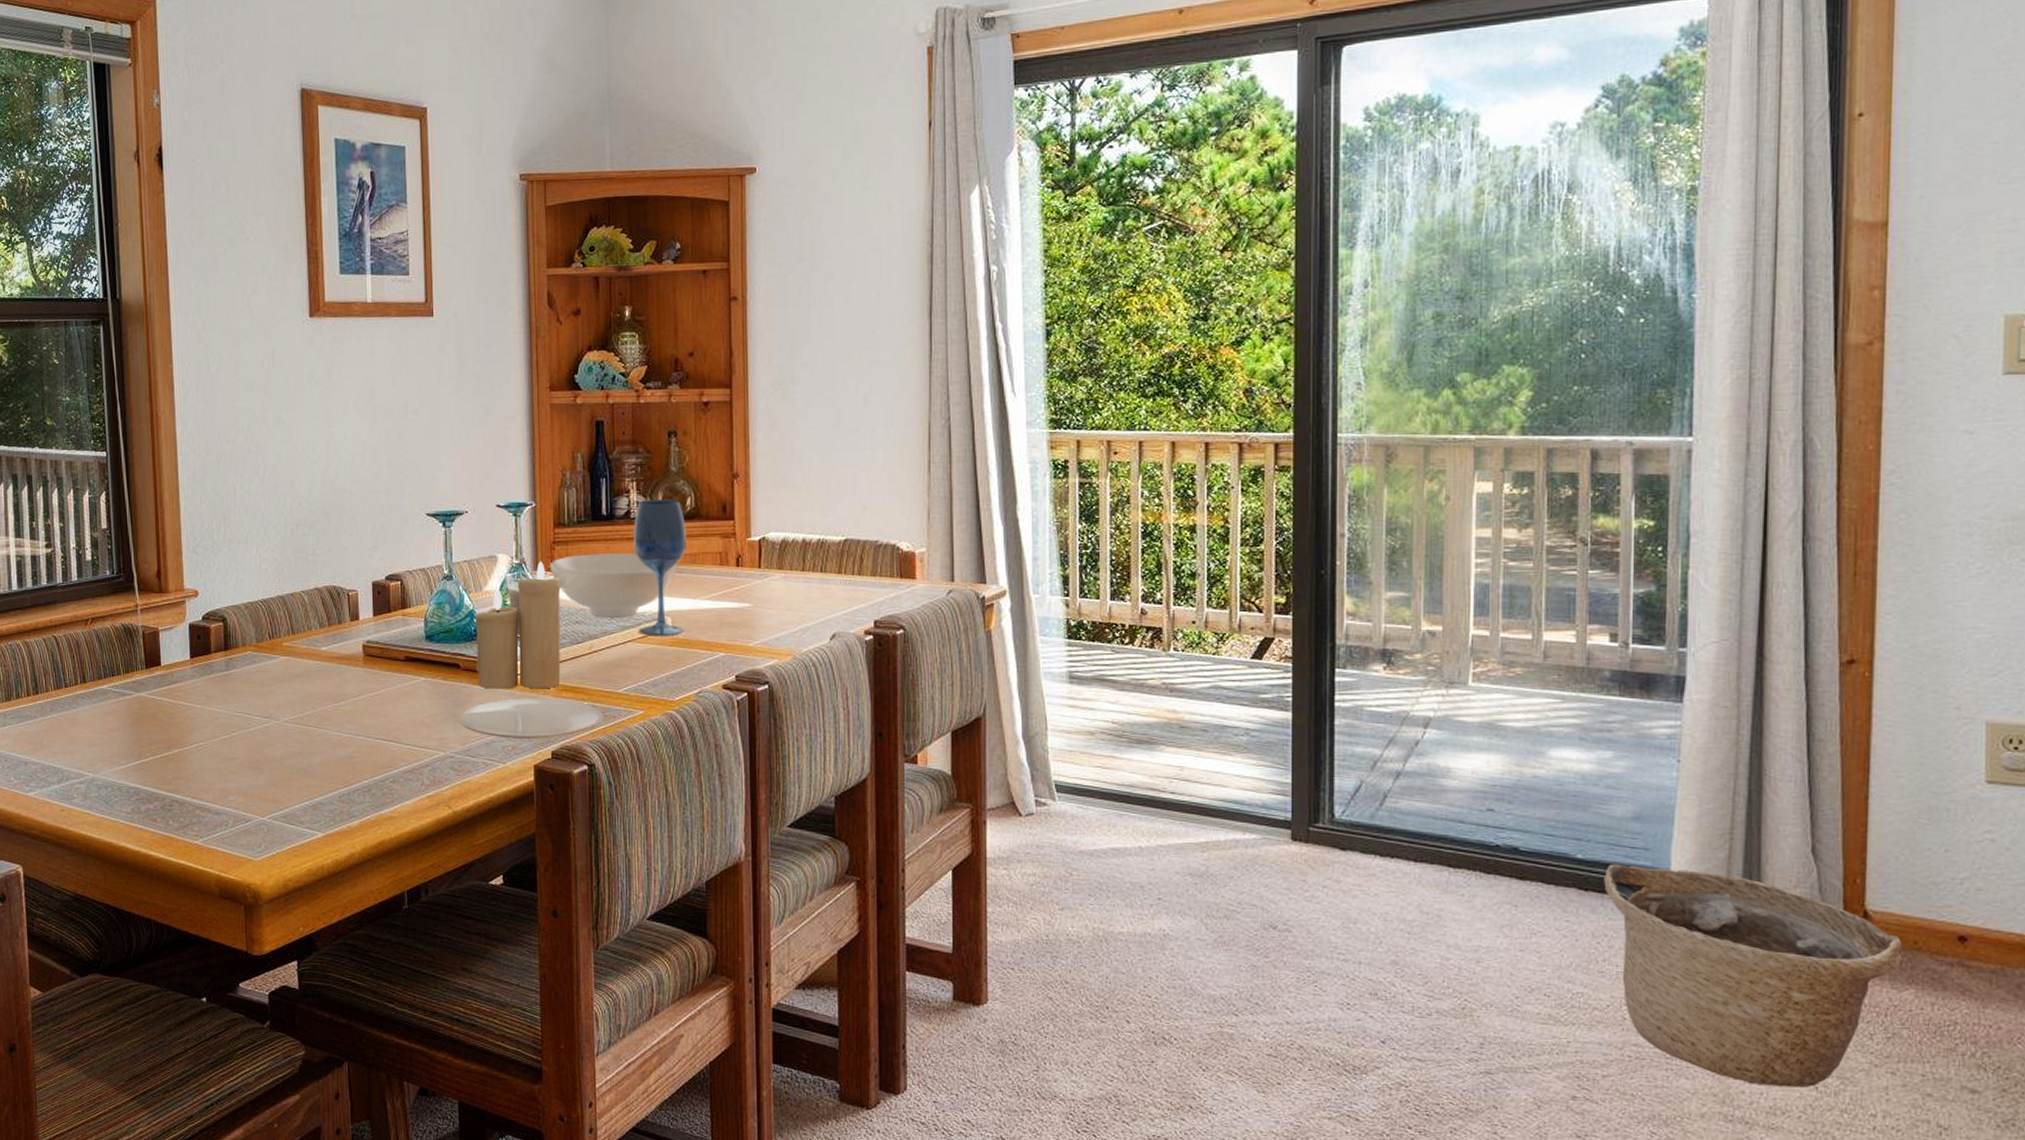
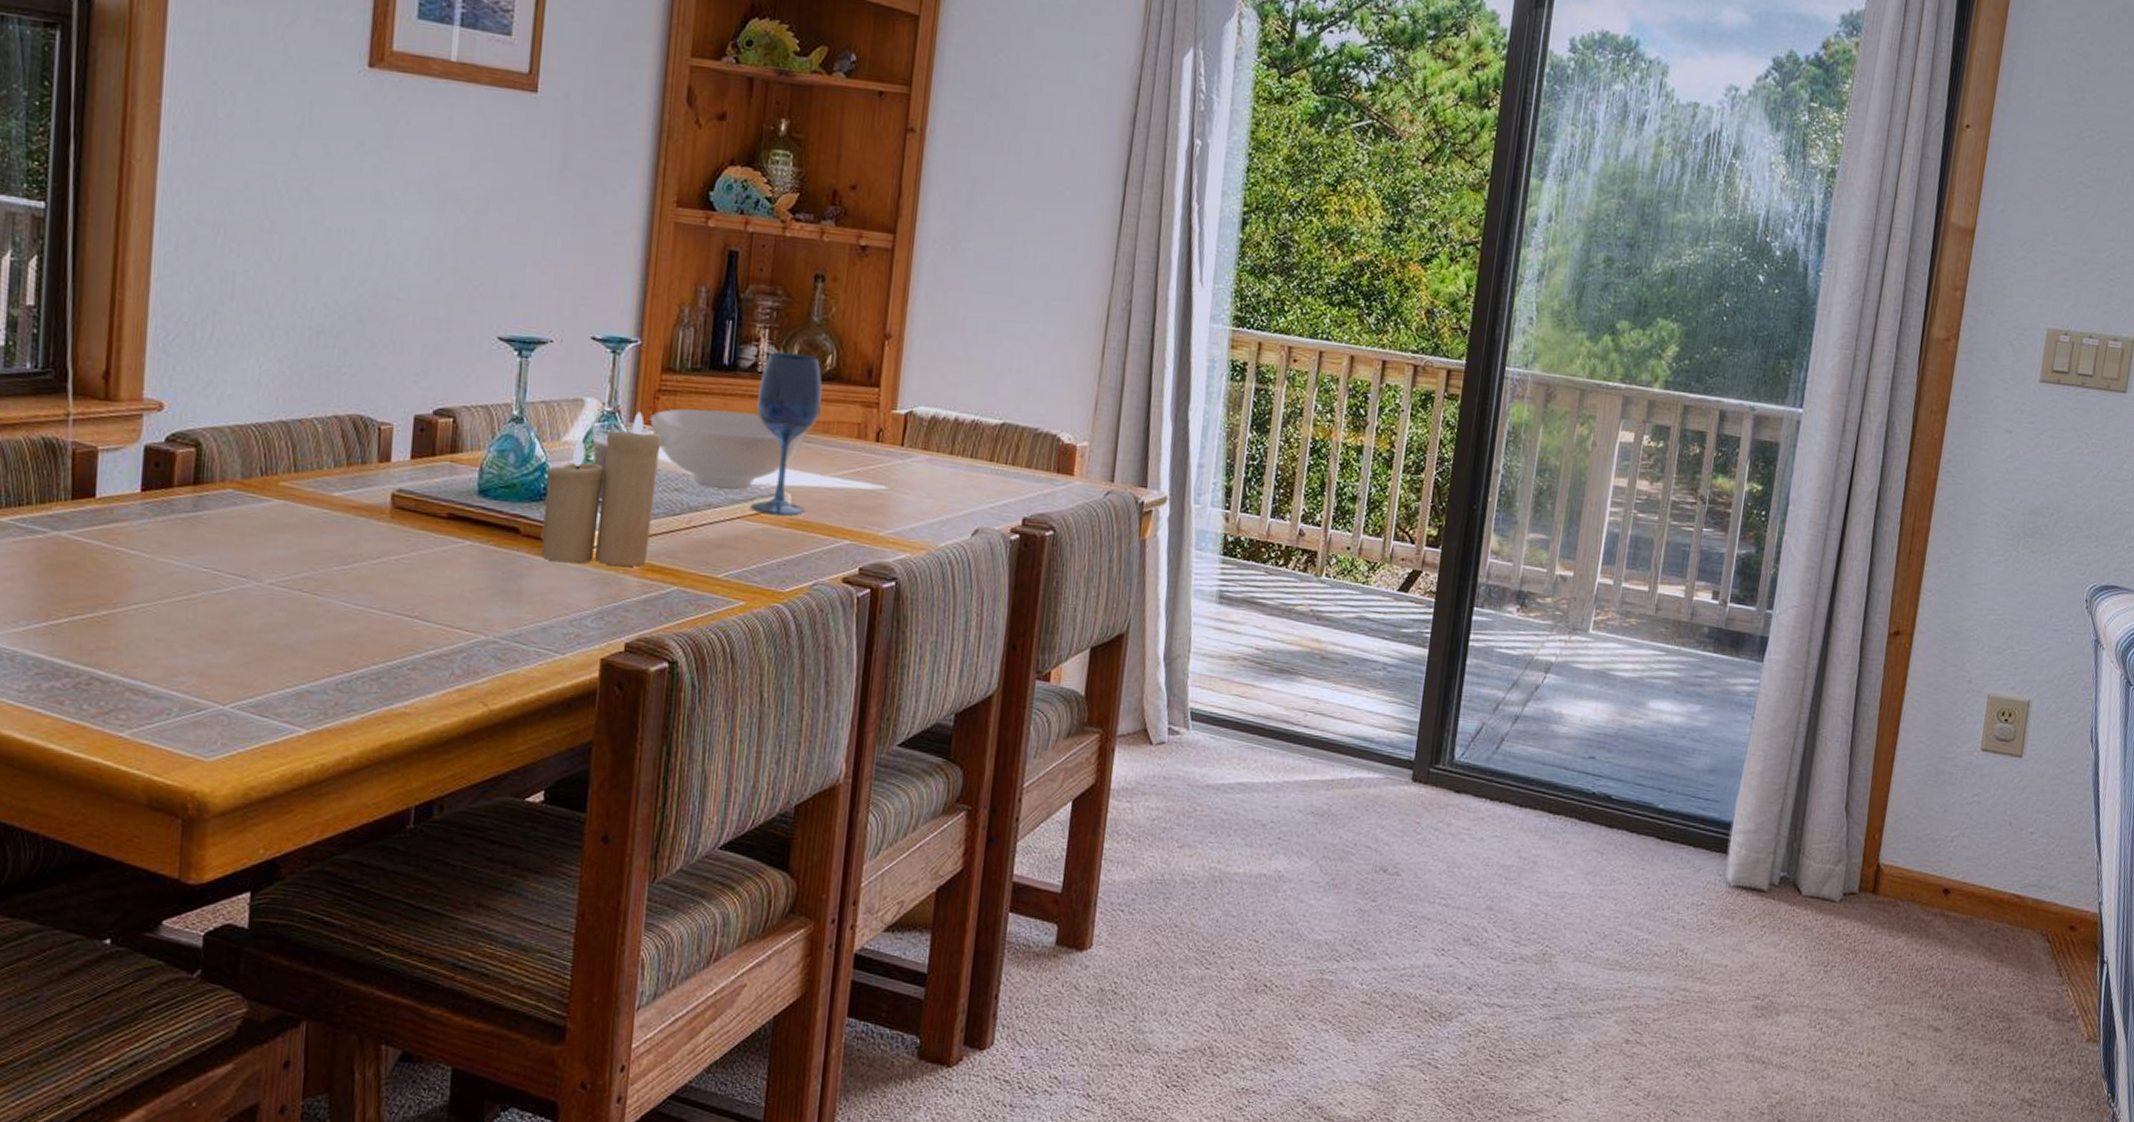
plate: present [460,698,604,739] -> none [511,575,696,628]
basket: present [1604,864,1904,1088] -> none [1677,814,1902,1029]

